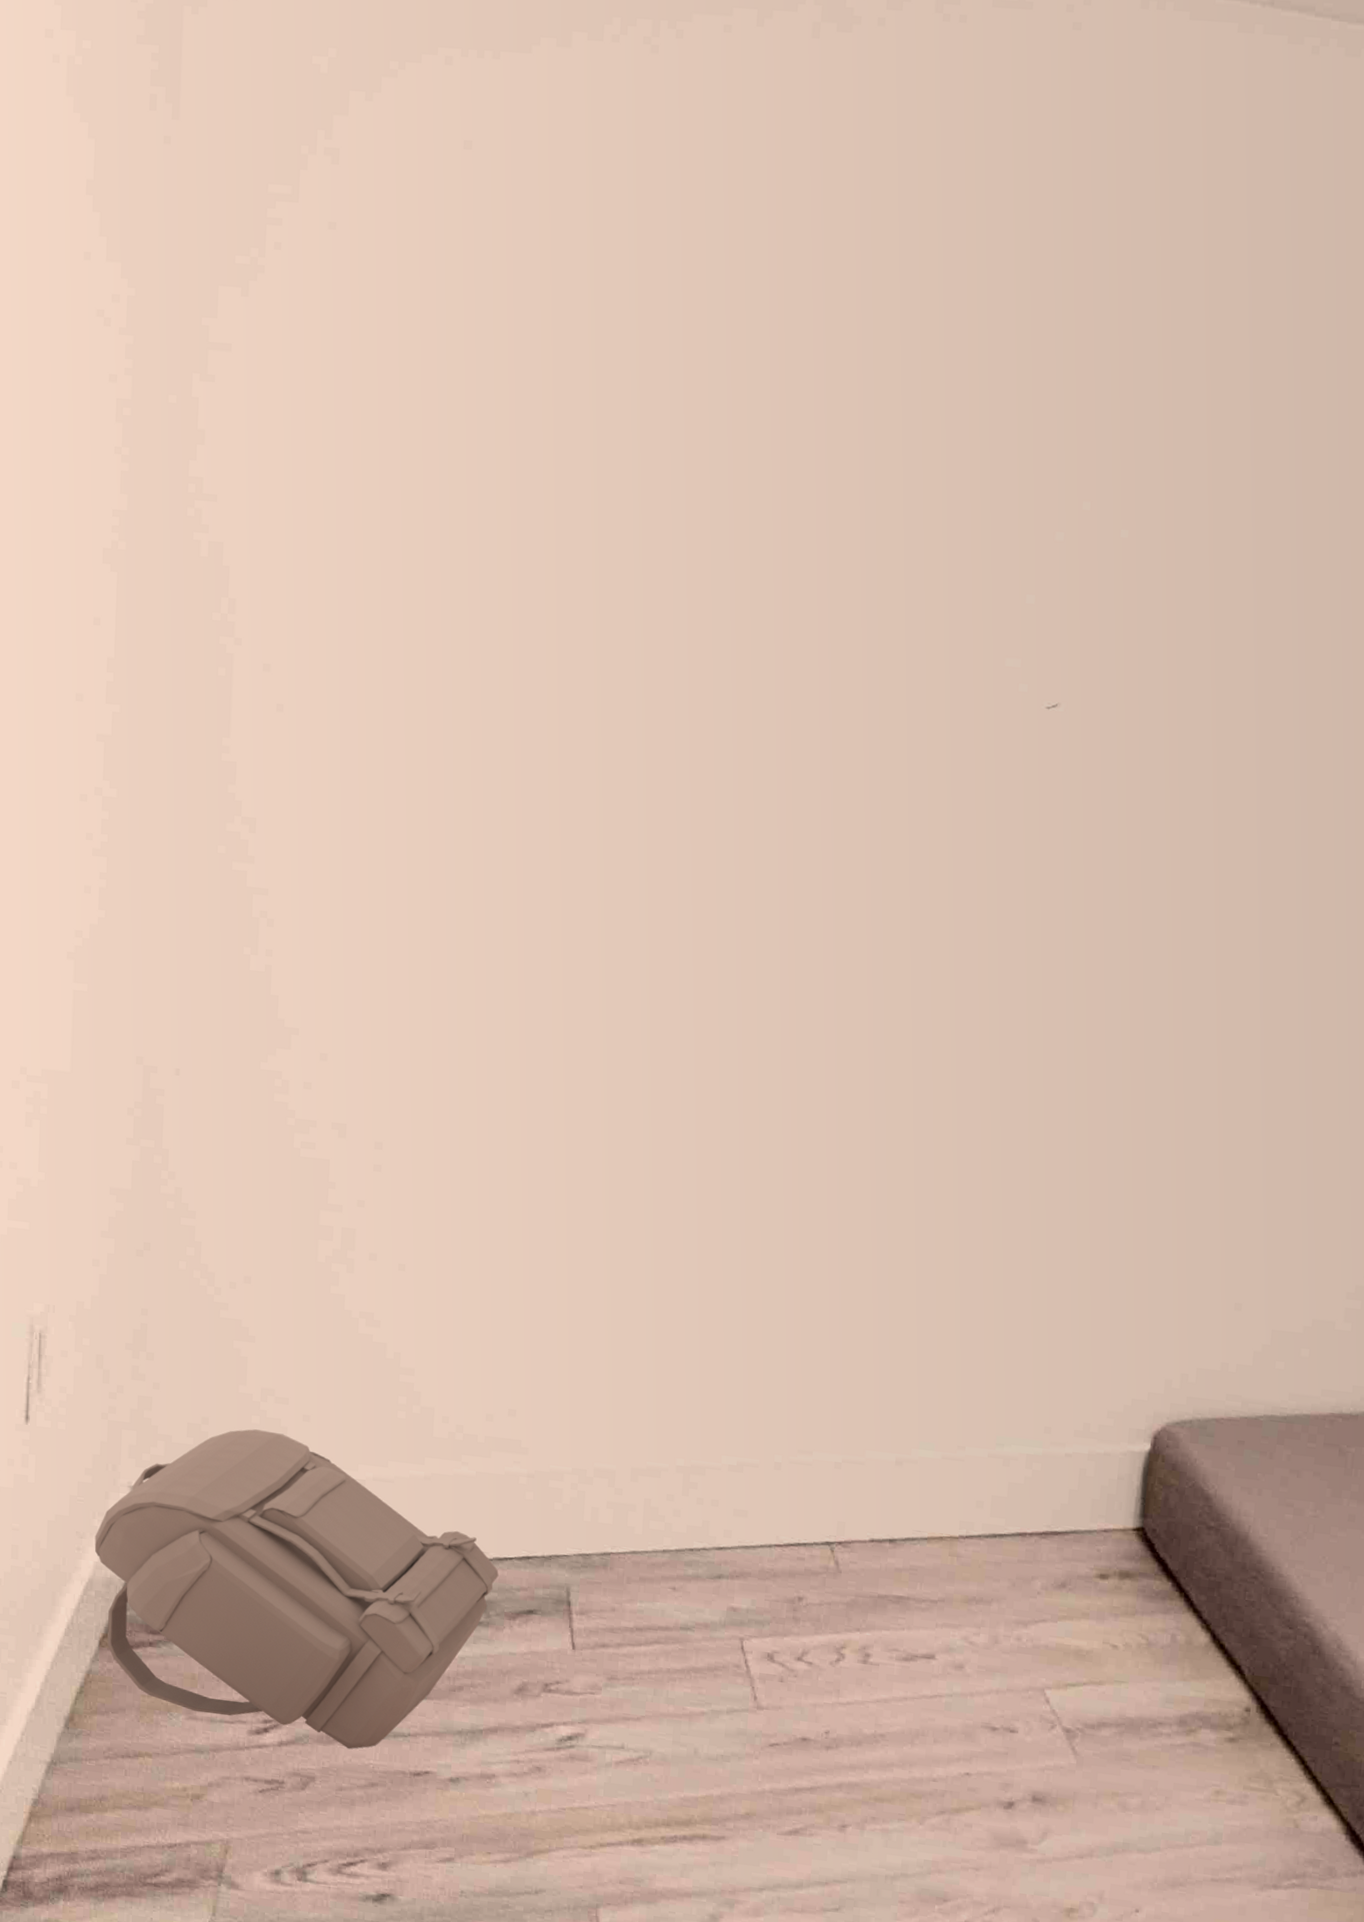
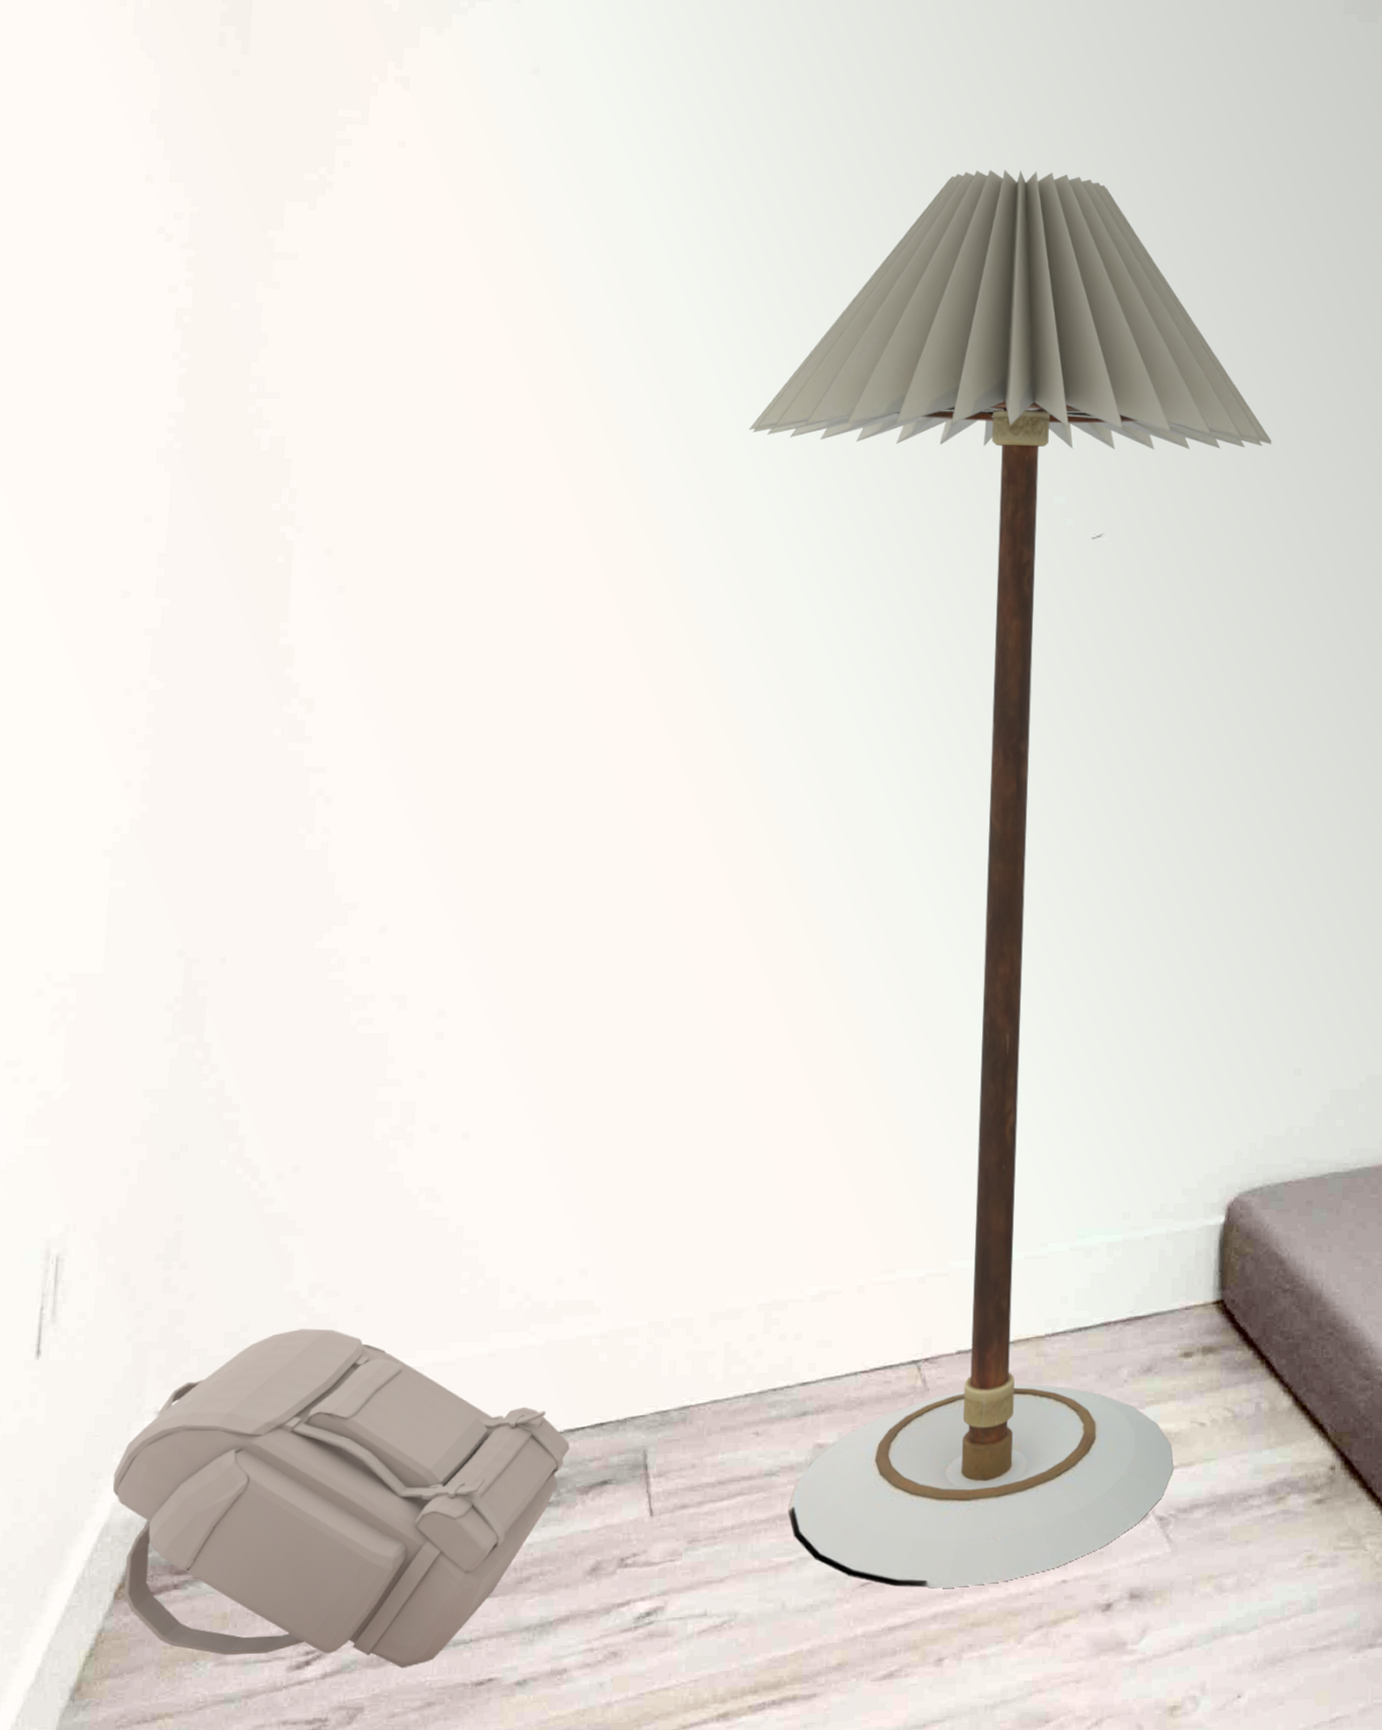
floor lamp: none [684,274,1255,1765] -> present [749,169,1272,1589]

